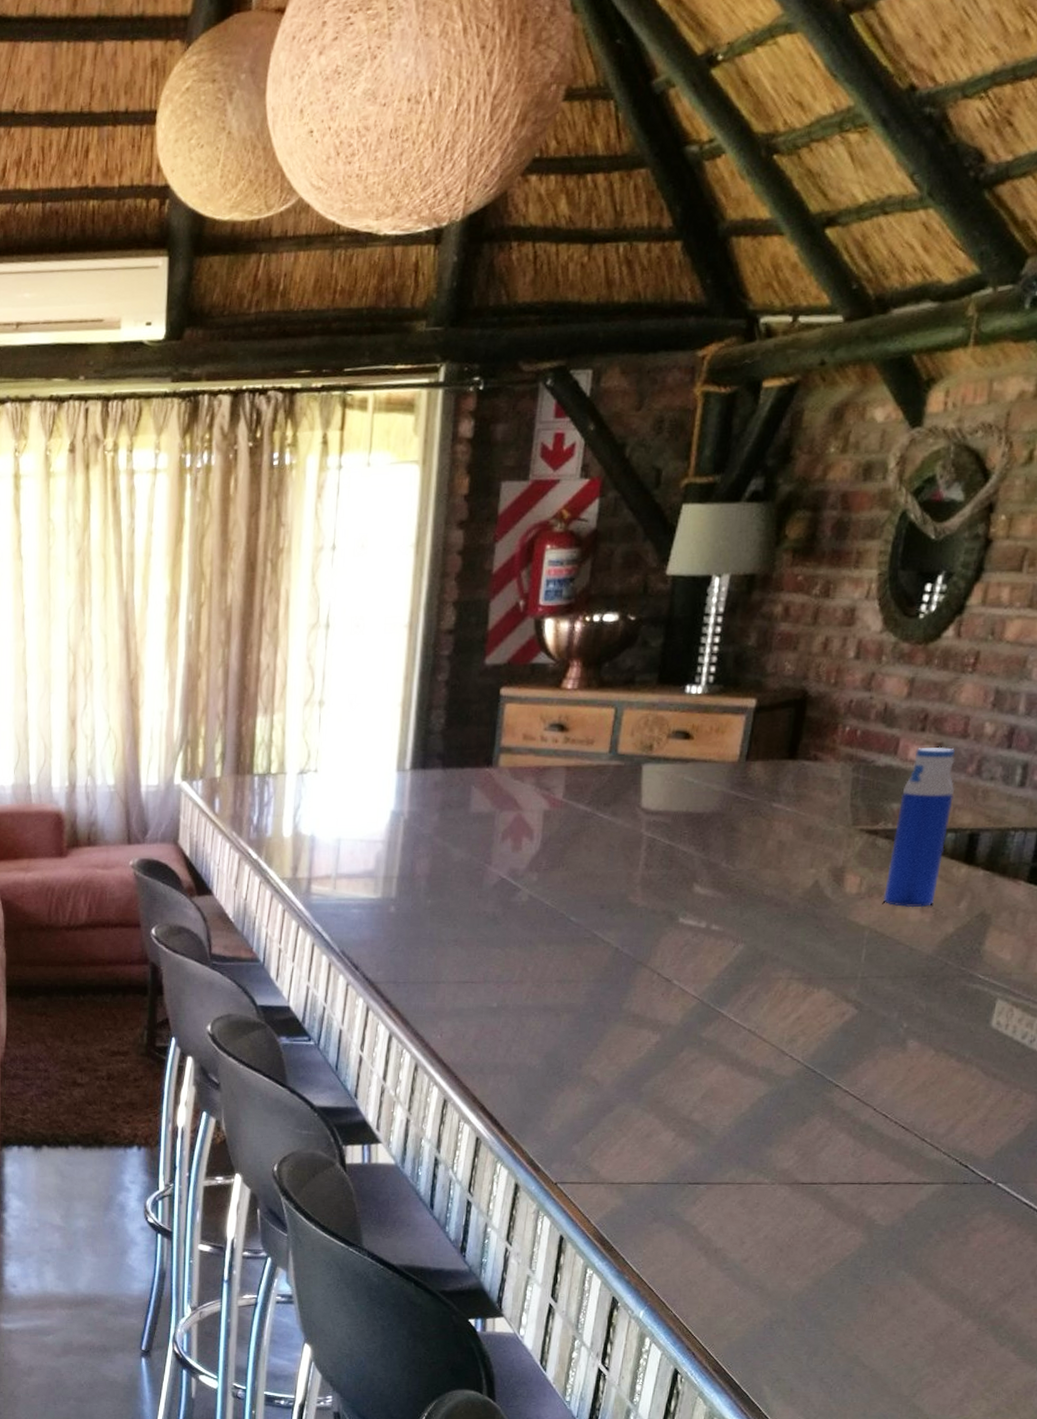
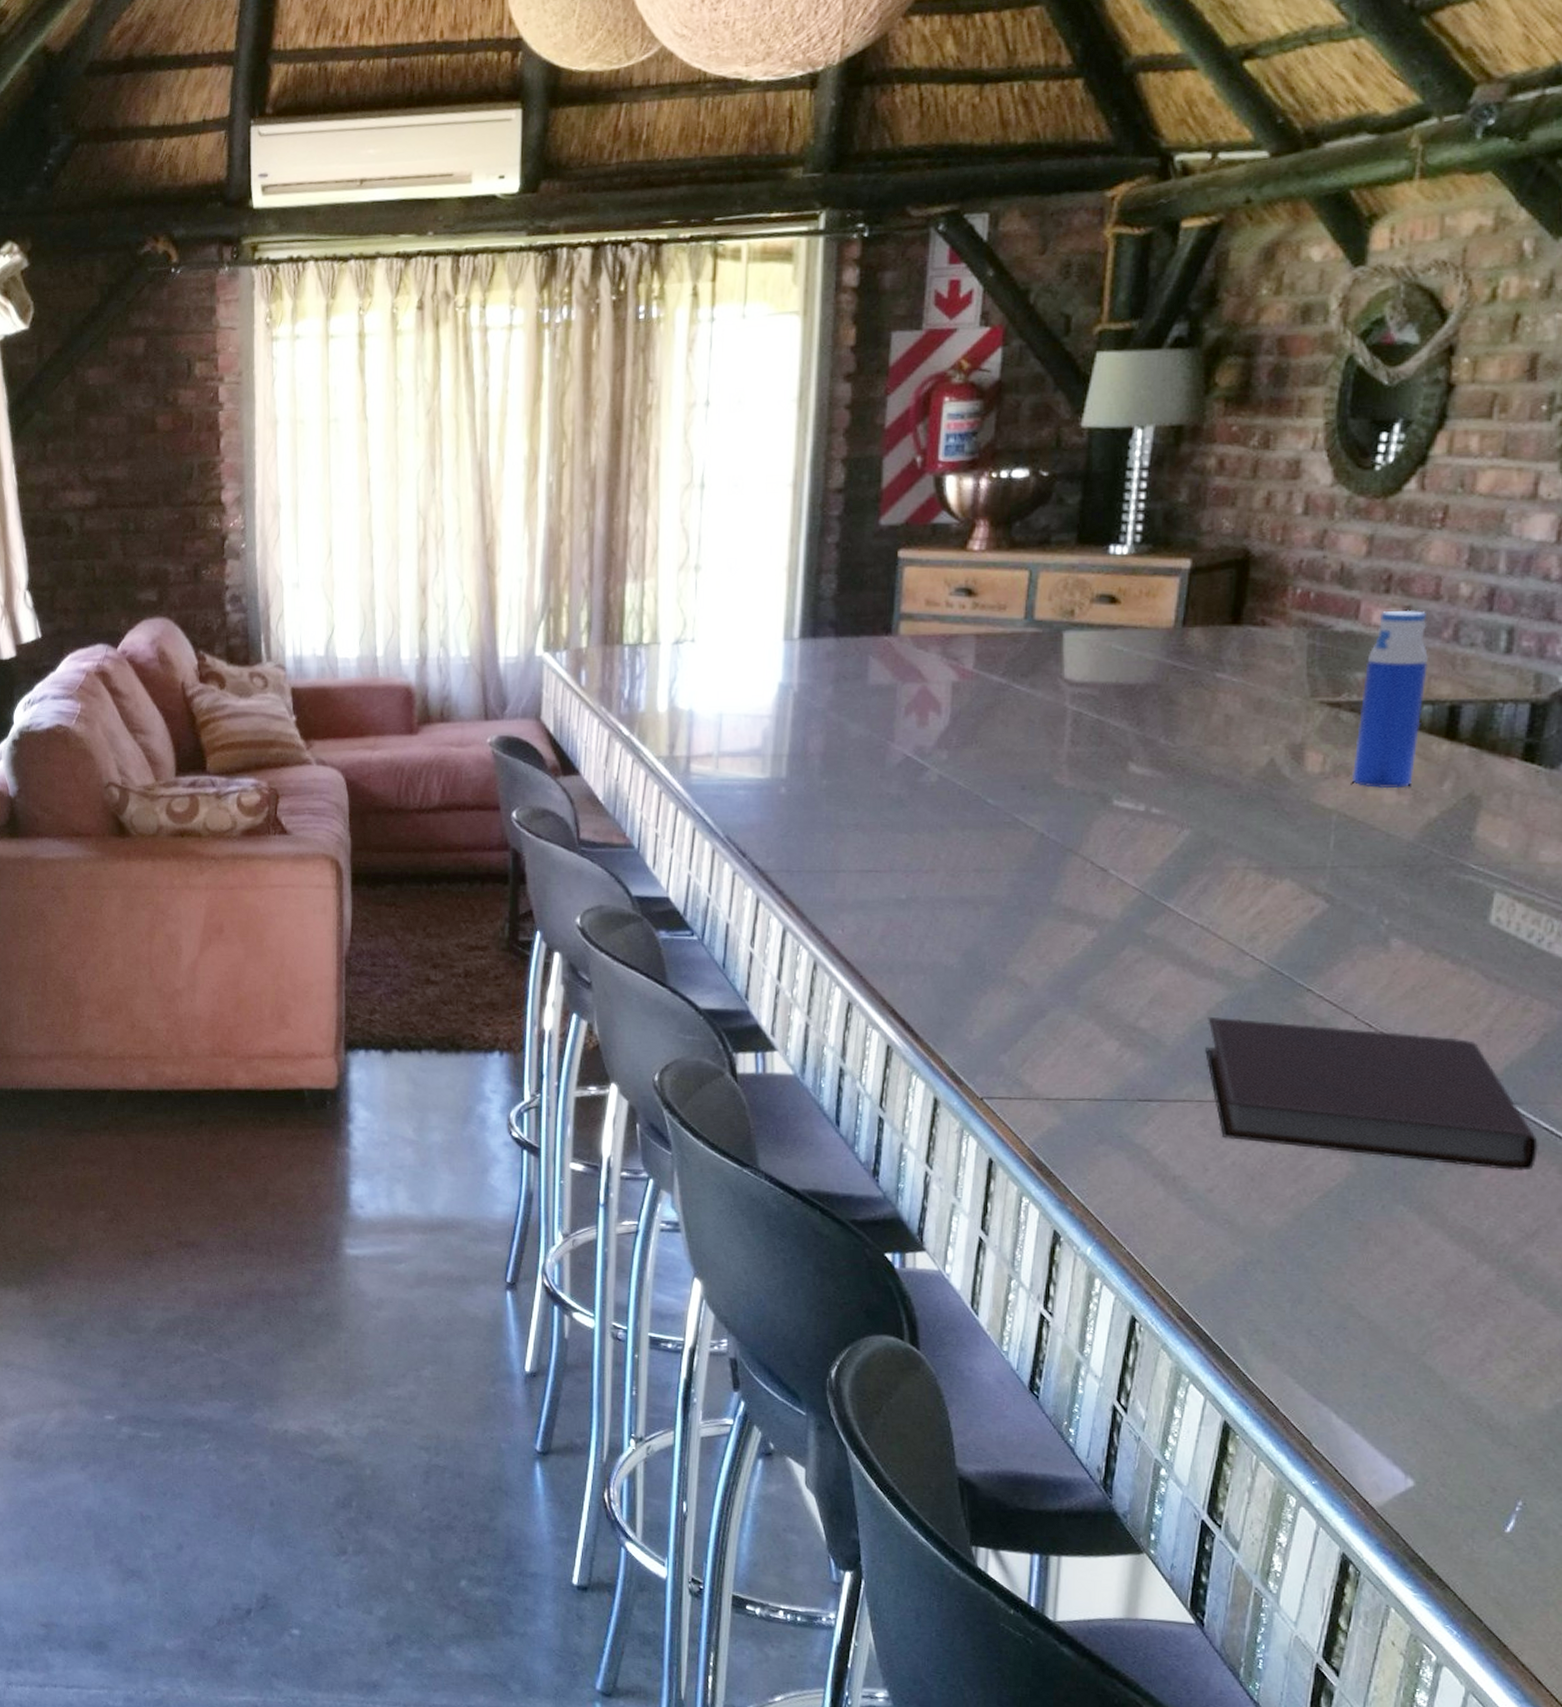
notebook: none [746,1110,1019,1240] -> present [1204,1017,1538,1171]

